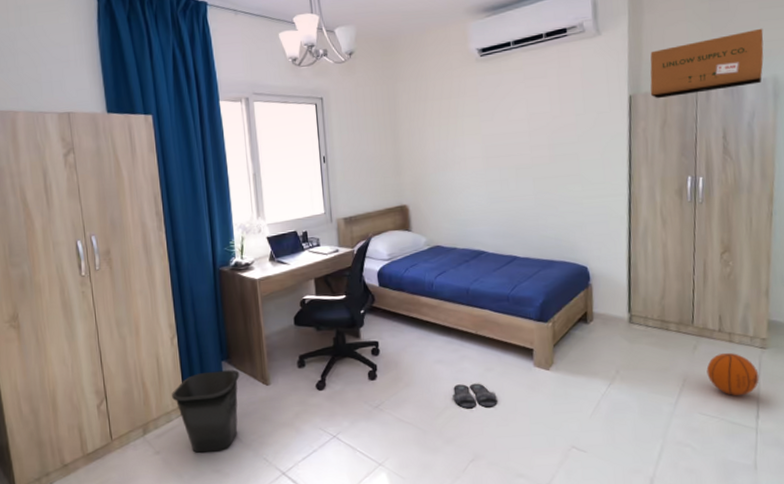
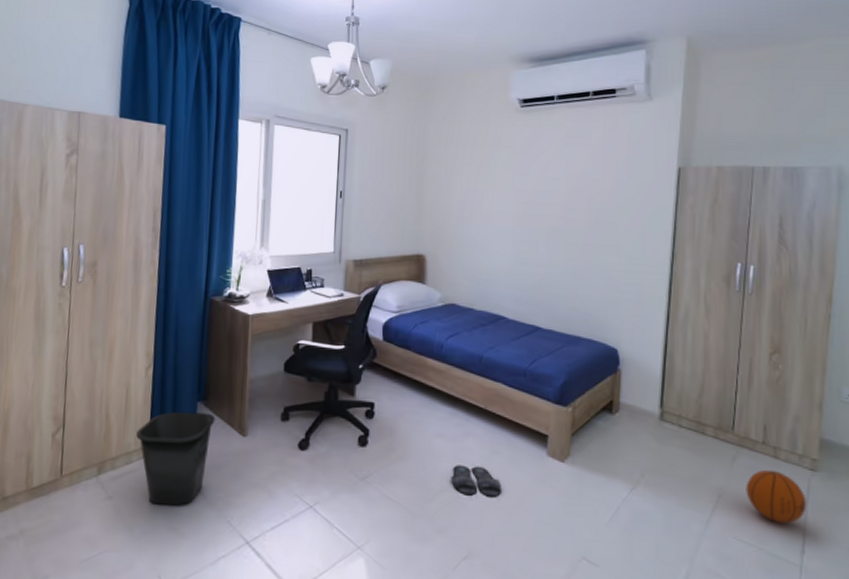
box: present [650,28,764,99] -> none [701,114,829,175]

